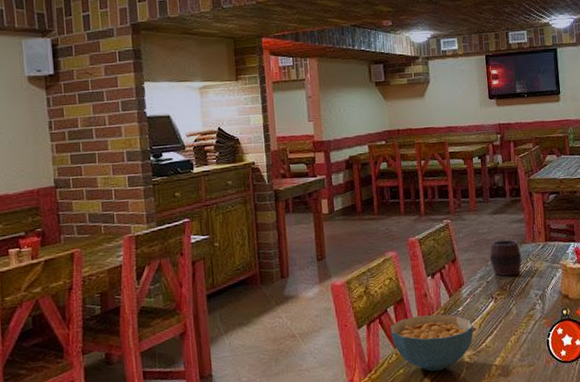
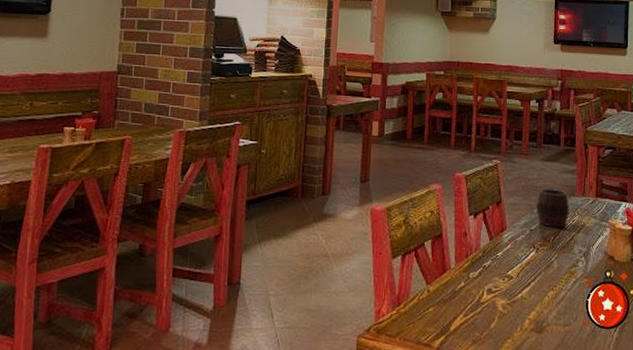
cereal bowl: present [390,314,474,372] -> none [425,254,511,315]

